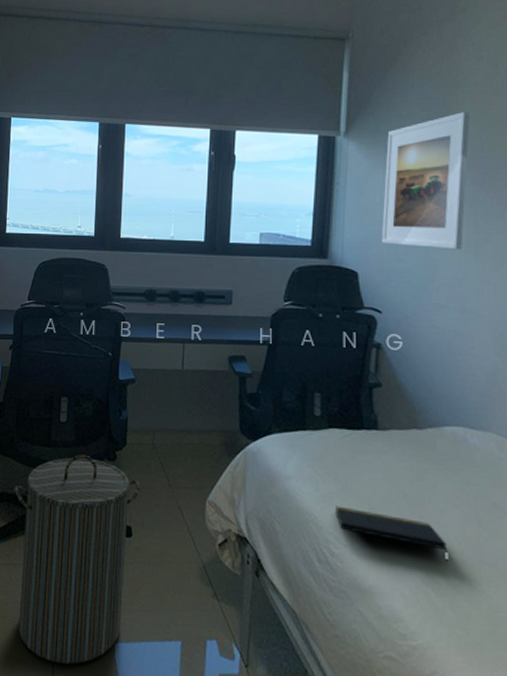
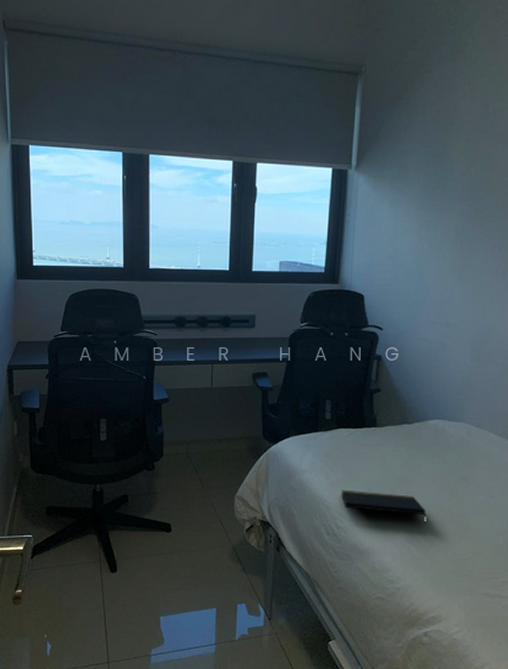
laundry hamper: present [14,454,140,665] -> none [60,467,177,639]
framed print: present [382,111,470,250] -> none [385,147,462,274]

